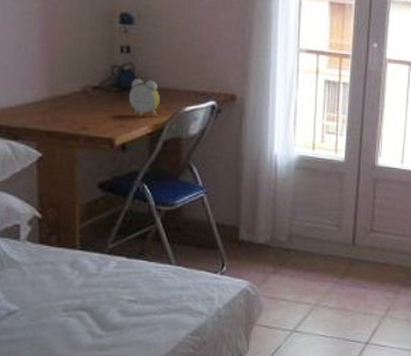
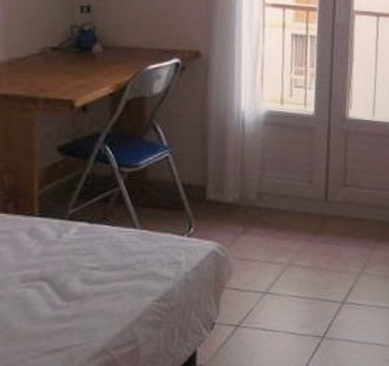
alarm clock: present [128,78,160,118] -> none [89,38,122,77]

